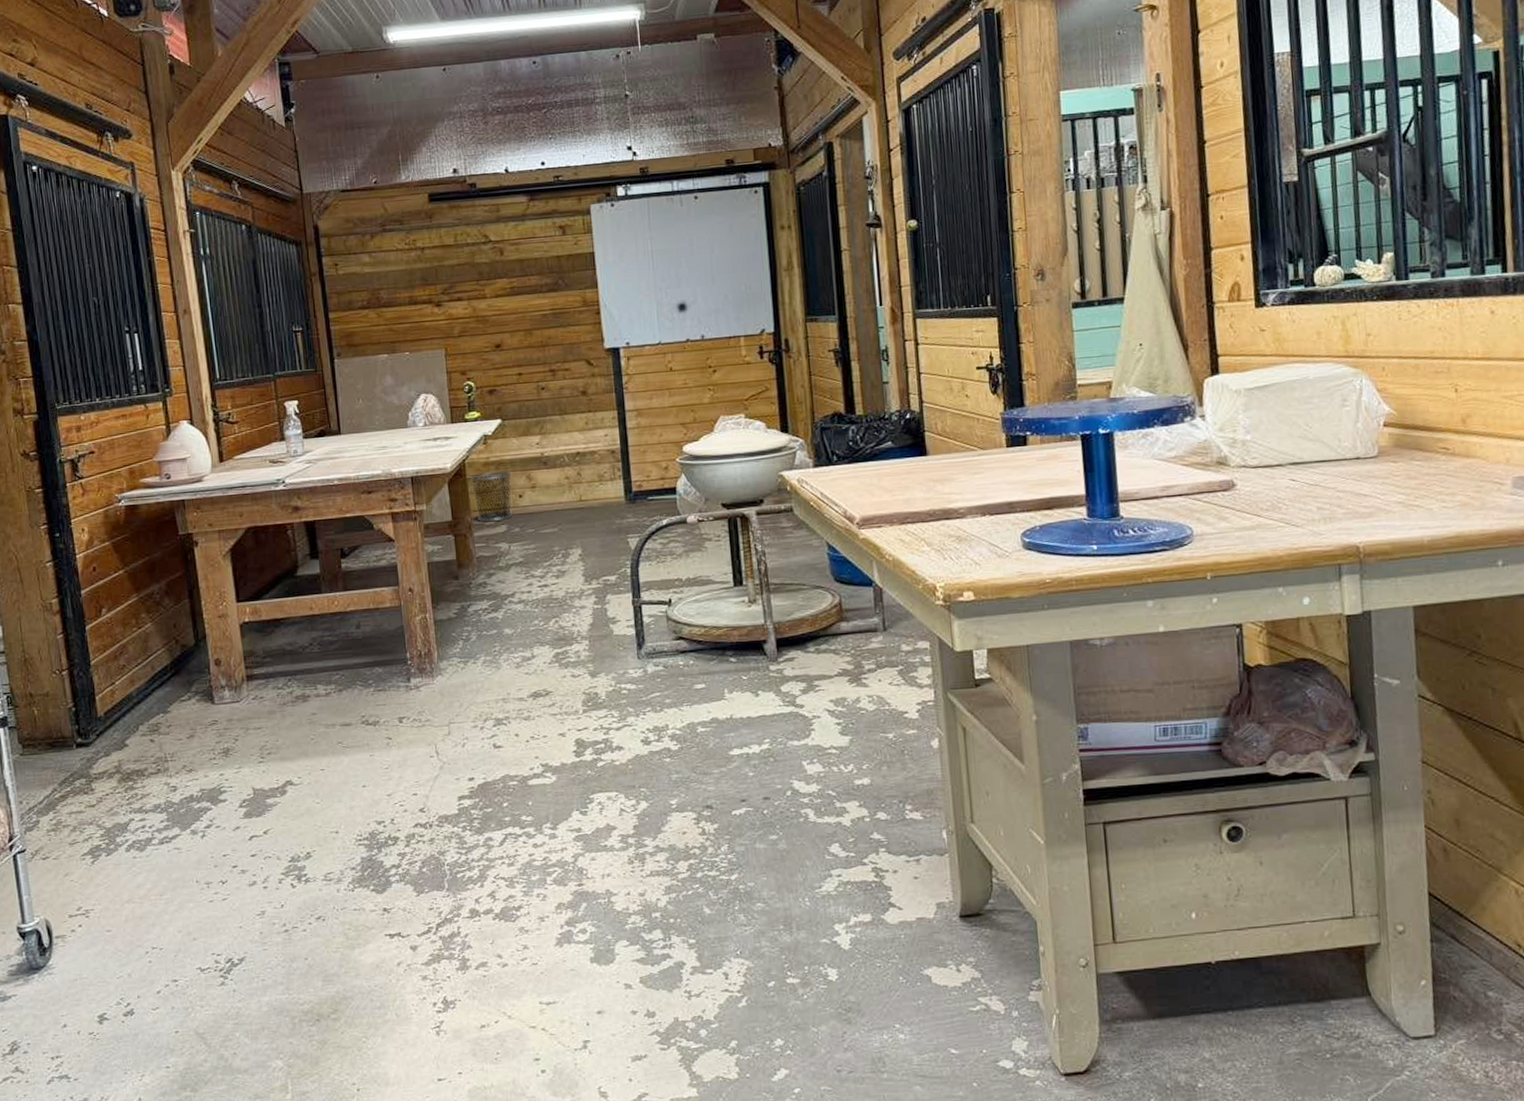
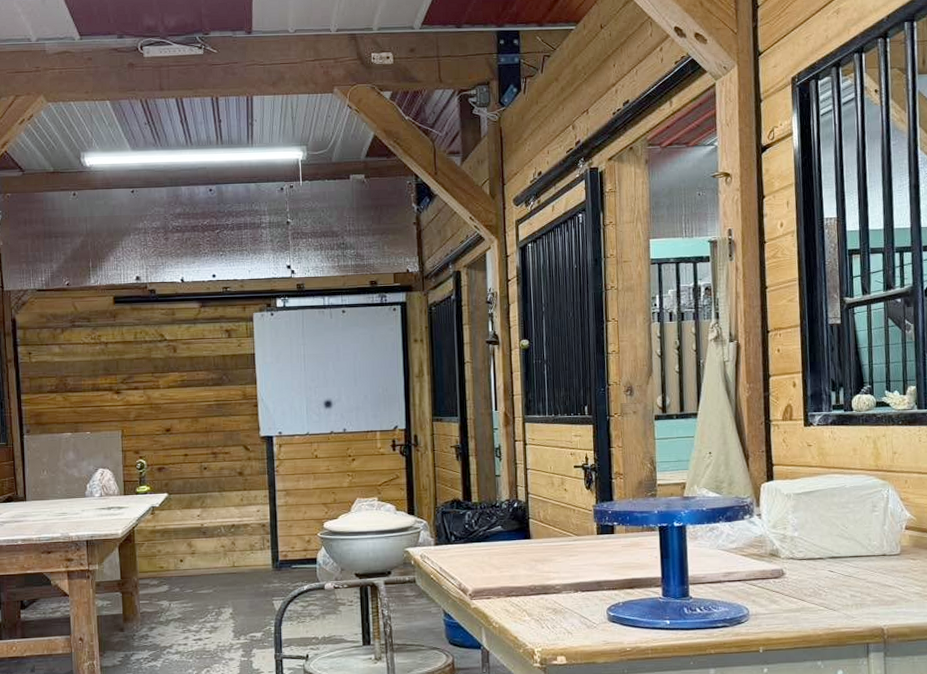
waste bin: present [470,471,512,522] -> none [138,539,175,582]

